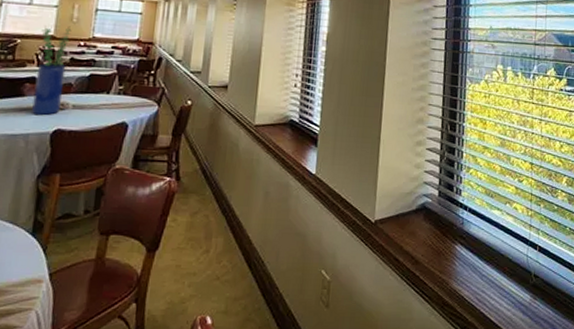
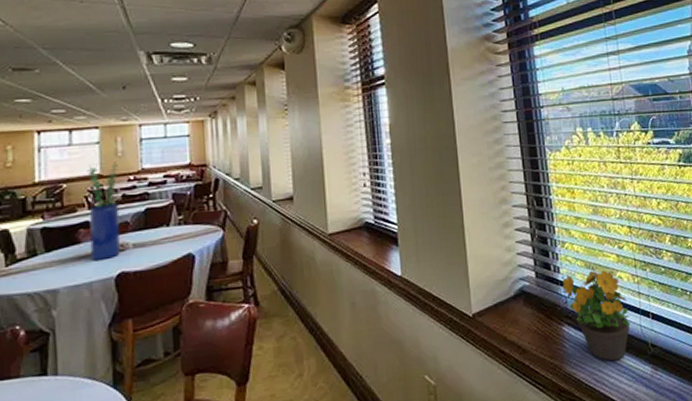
flowerpot: none [461,199,519,285] -> present [562,270,630,361]

